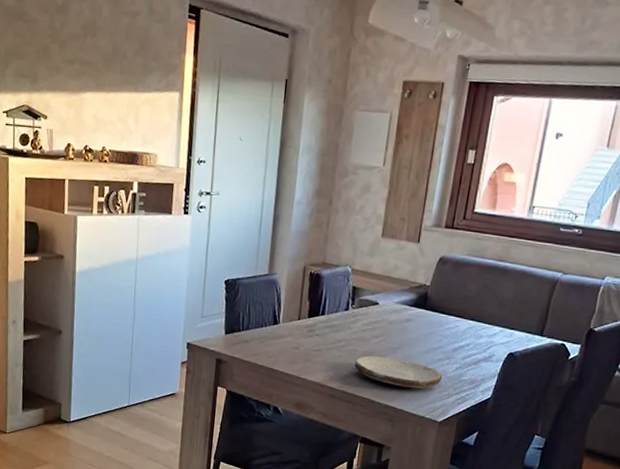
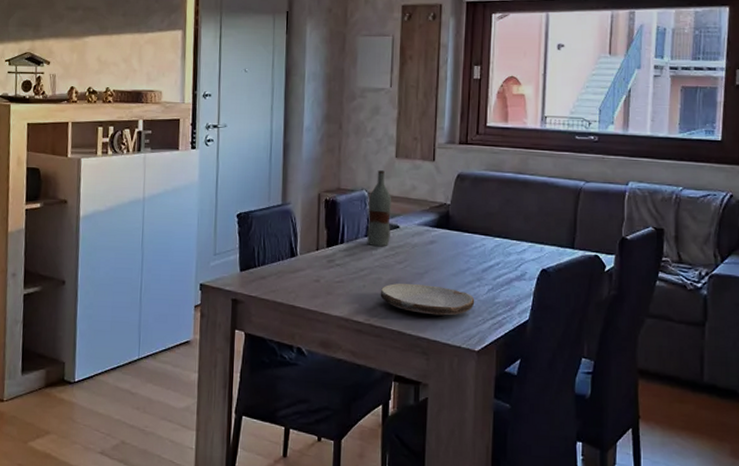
bottle: none [346,248,374,321] -> present [367,170,392,247]

